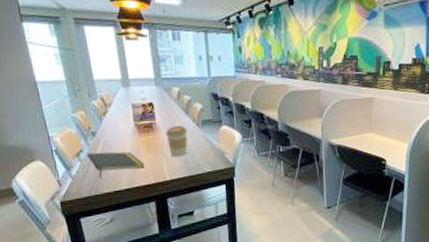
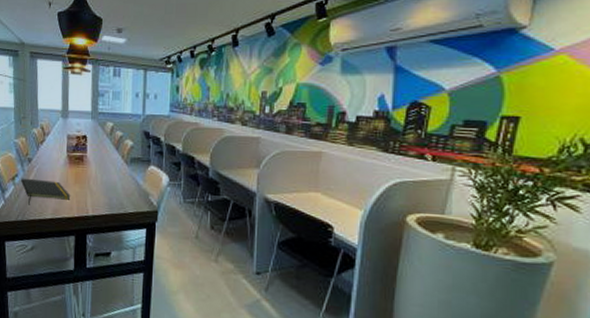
coffee cup: present [165,126,188,156] -> none [94,161,116,192]

